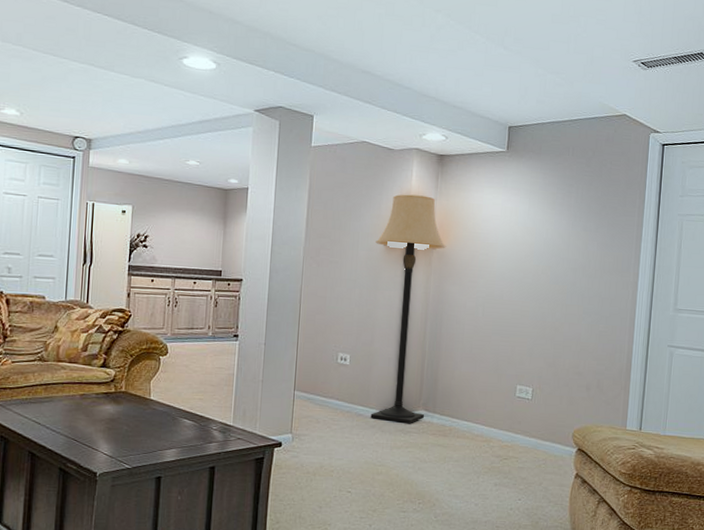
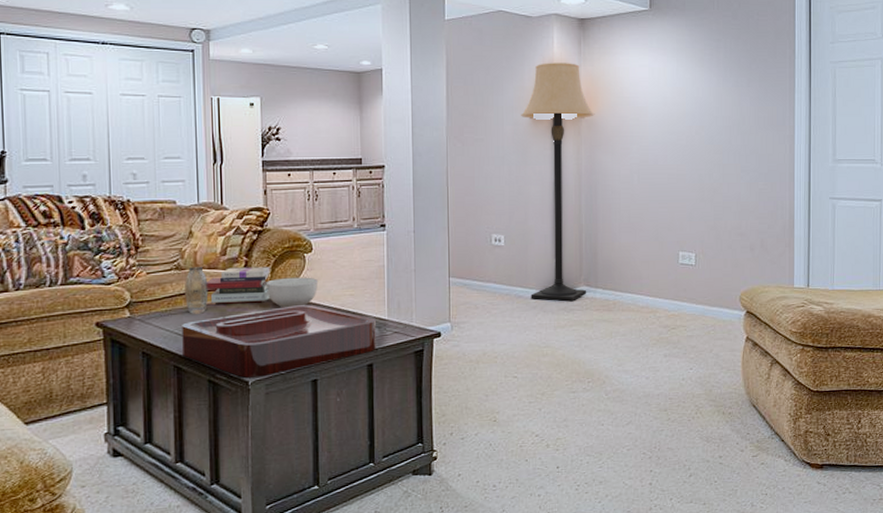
decorative tray: none [38,404,221,470] -> present [182,305,376,378]
vase: none [45,360,68,406] -> present [185,267,209,315]
books: none [66,363,127,400] -> present [207,266,271,305]
bowl: none [122,377,171,407] -> present [267,277,319,308]

